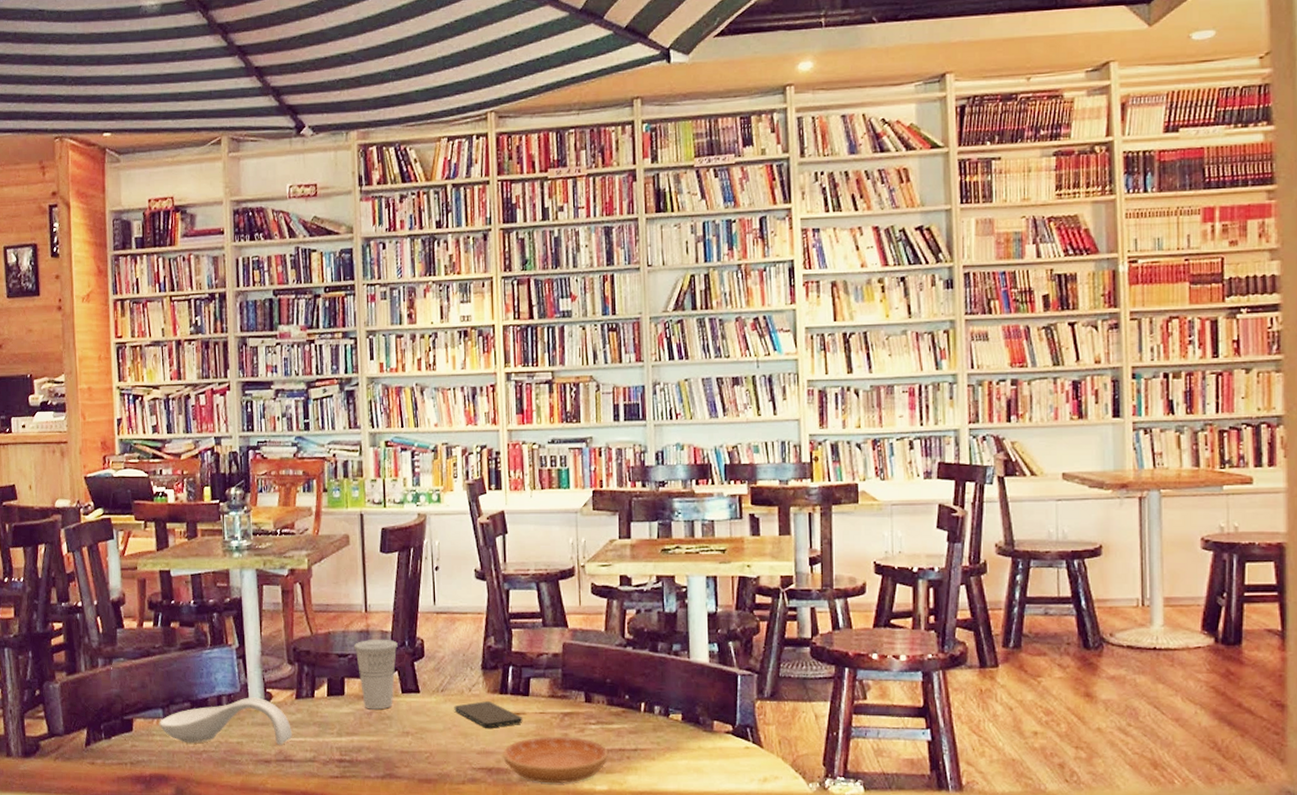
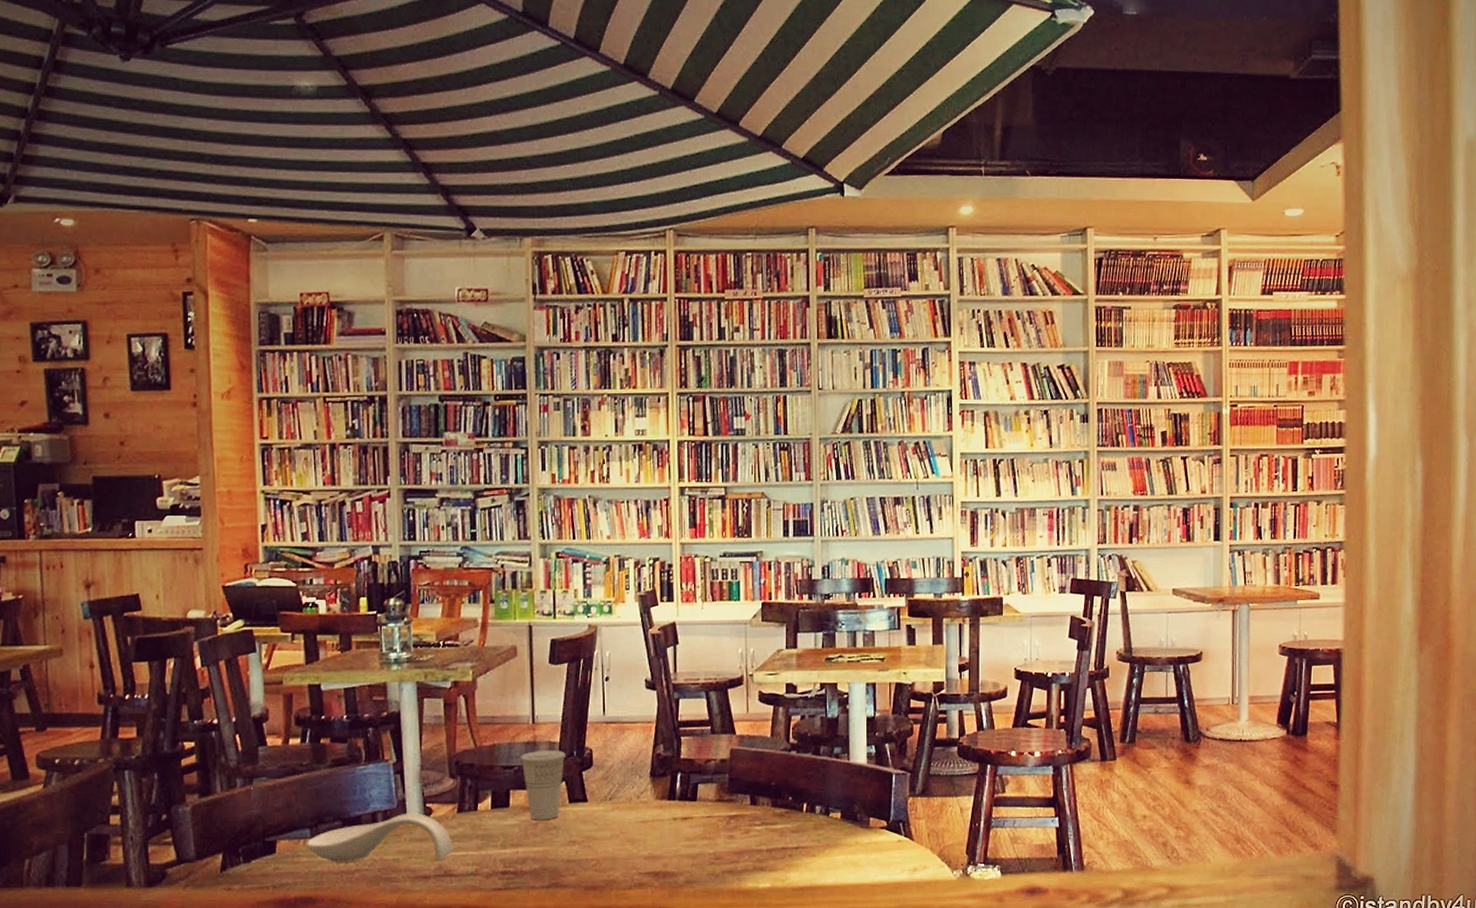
smartphone: present [454,701,523,728] -> none [622,808,690,834]
saucer: present [503,735,608,784] -> none [670,837,771,884]

